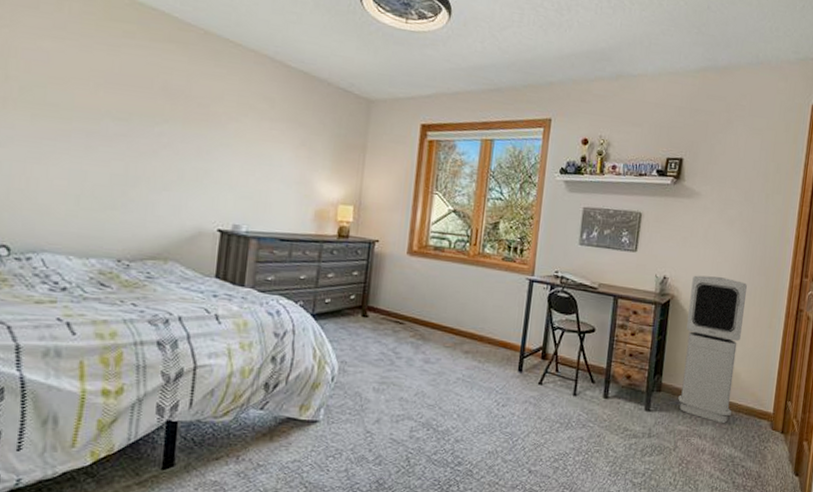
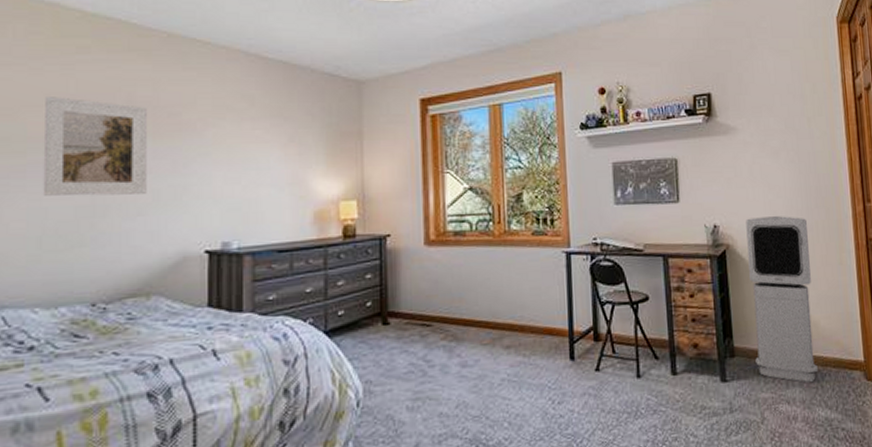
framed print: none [83,73,180,172] -> present [43,97,147,196]

